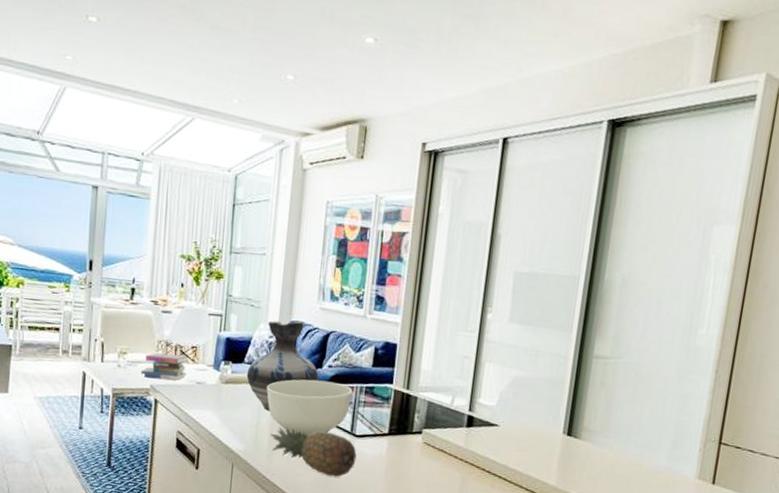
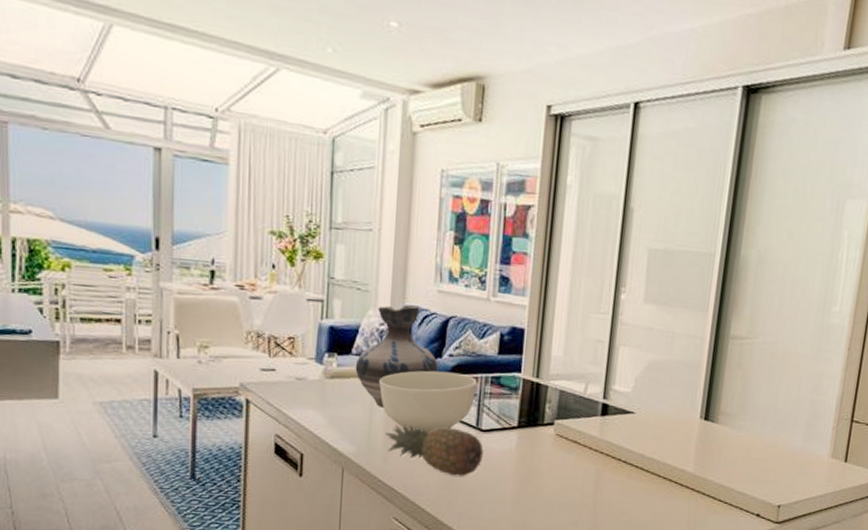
books: present [140,352,188,380] -> none [227,345,285,376]

